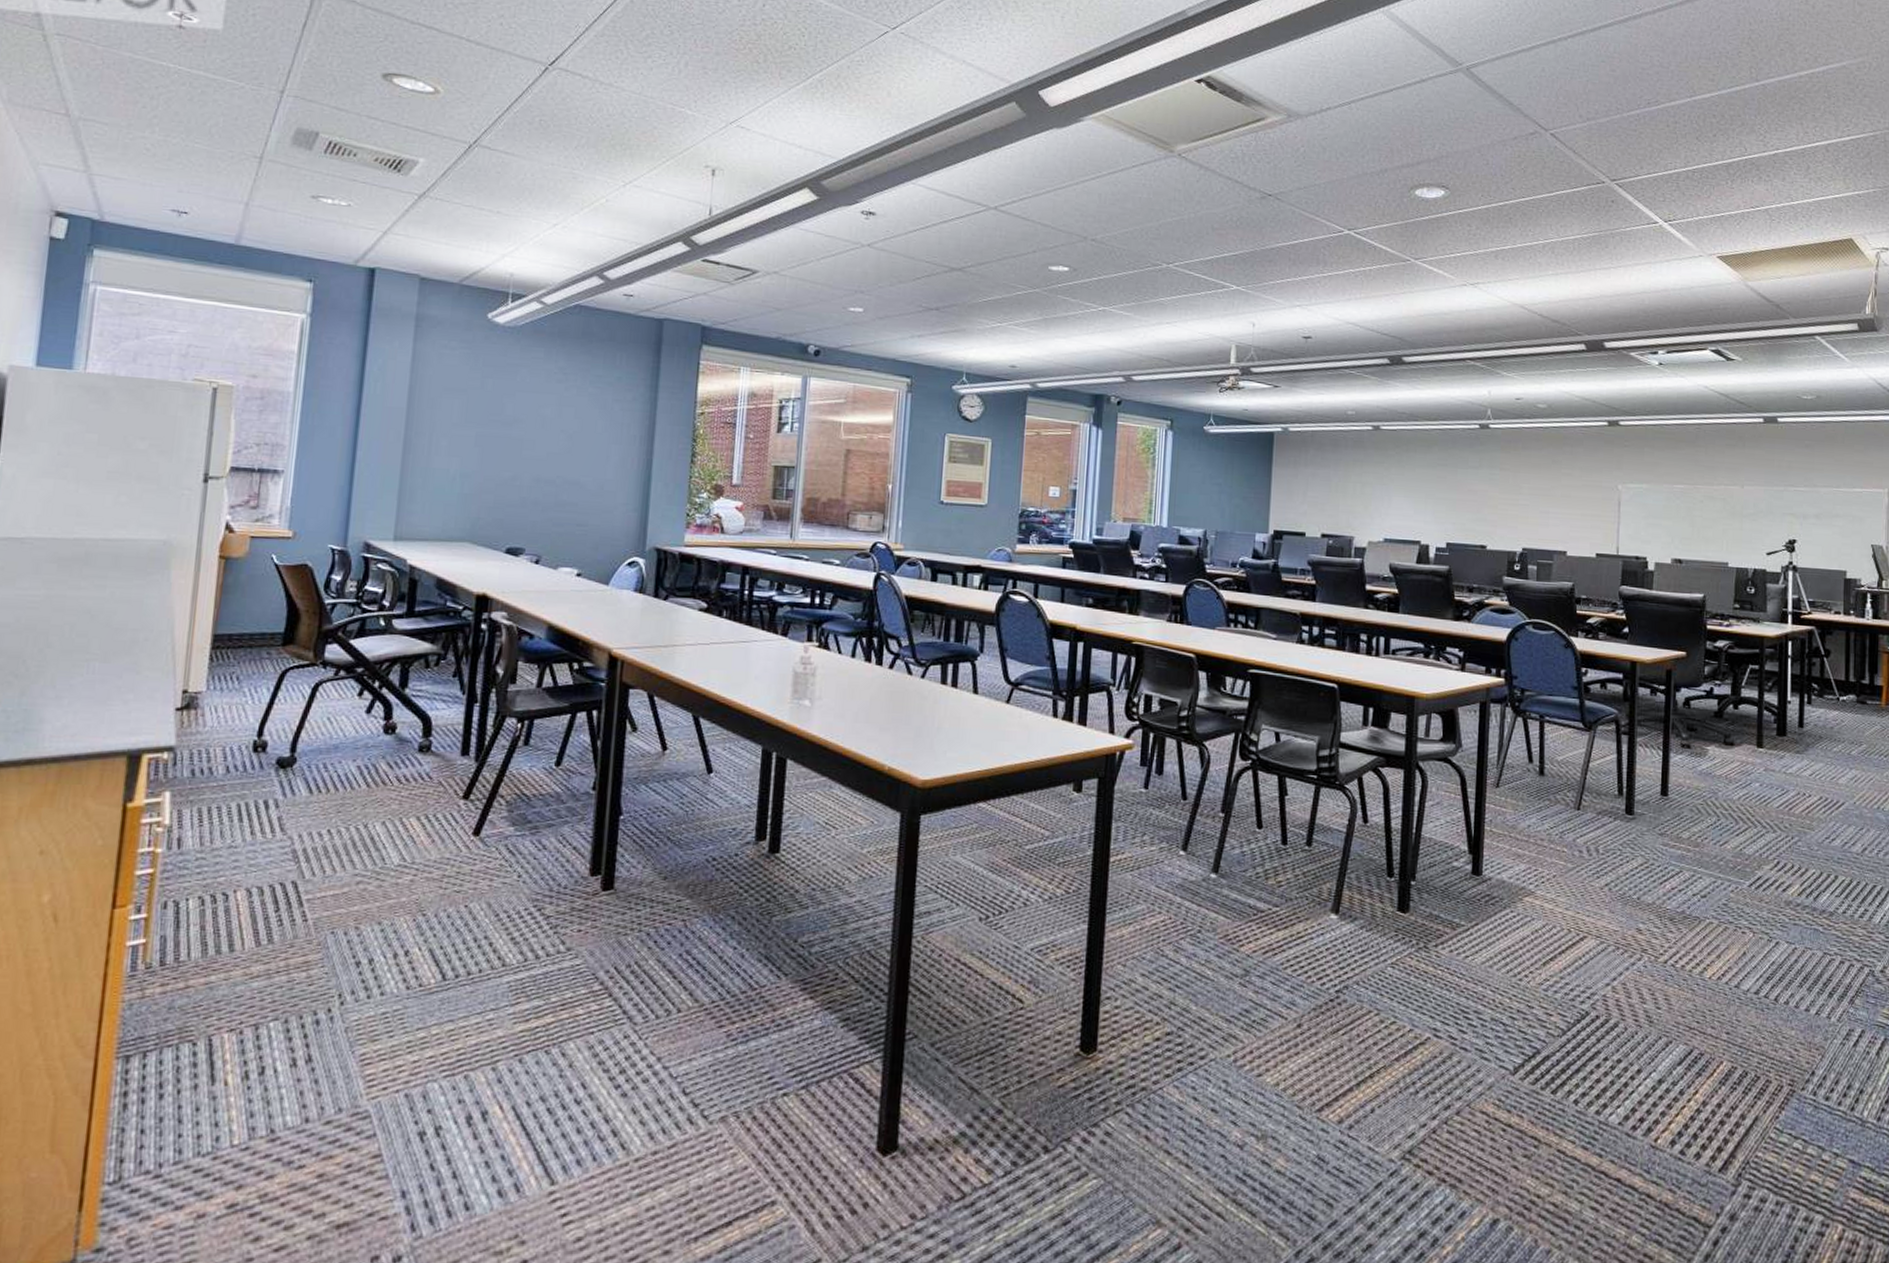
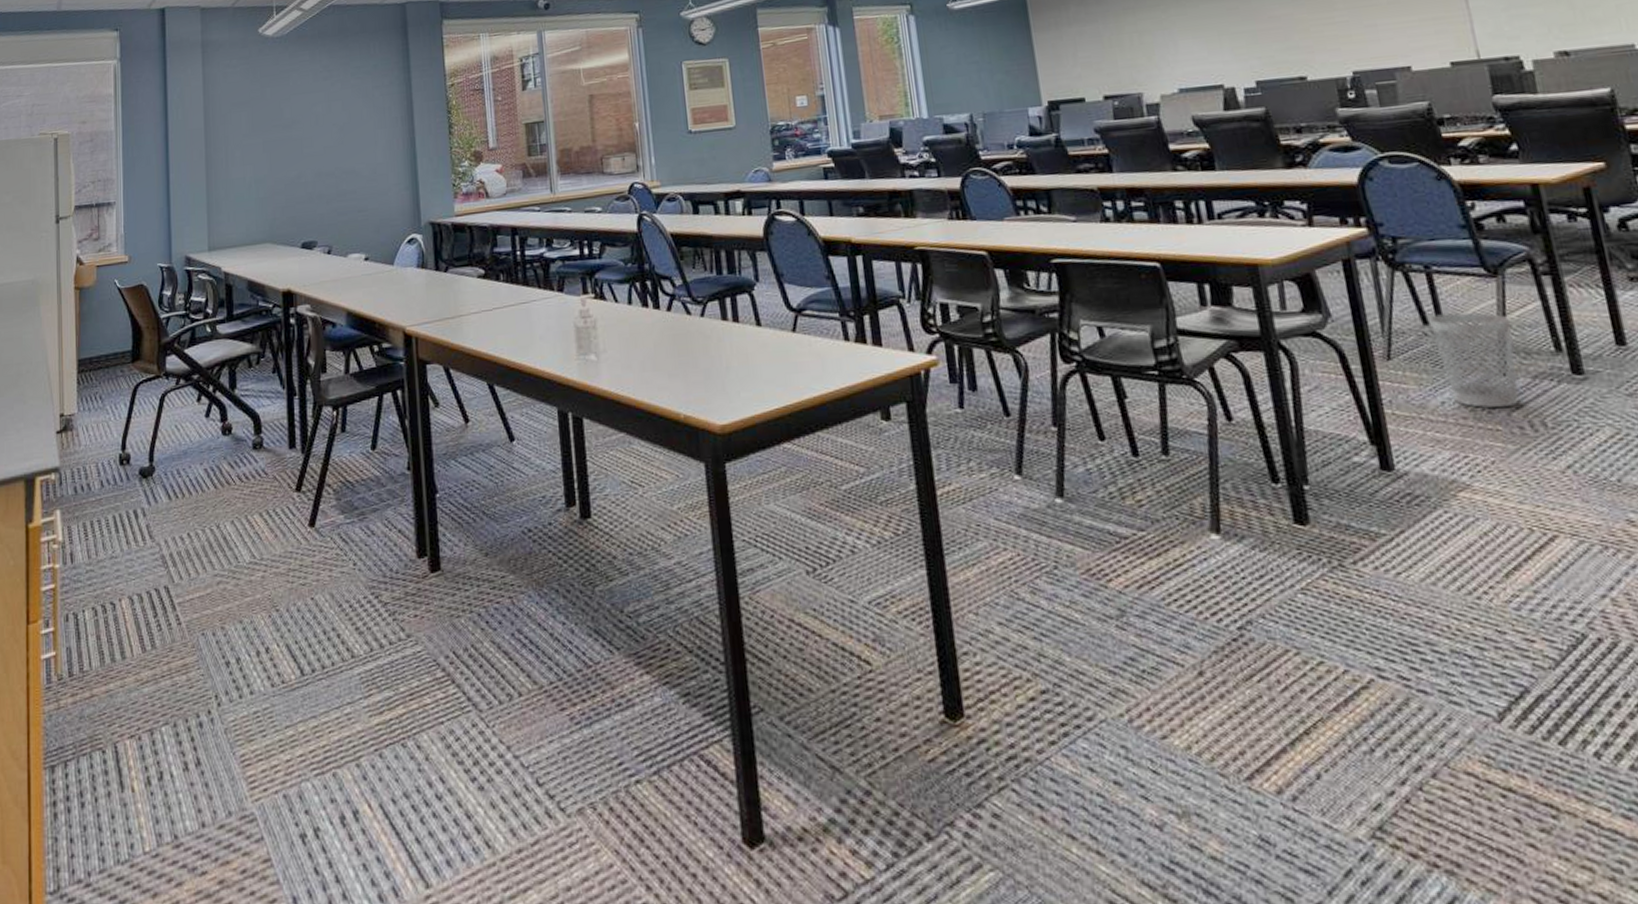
wastebasket: none [1533,754,1592,834] -> present [1429,311,1520,408]

